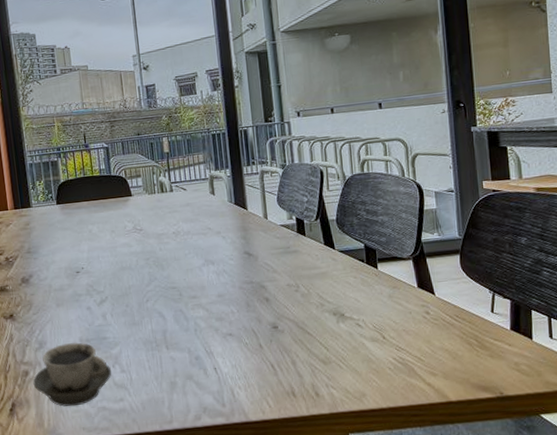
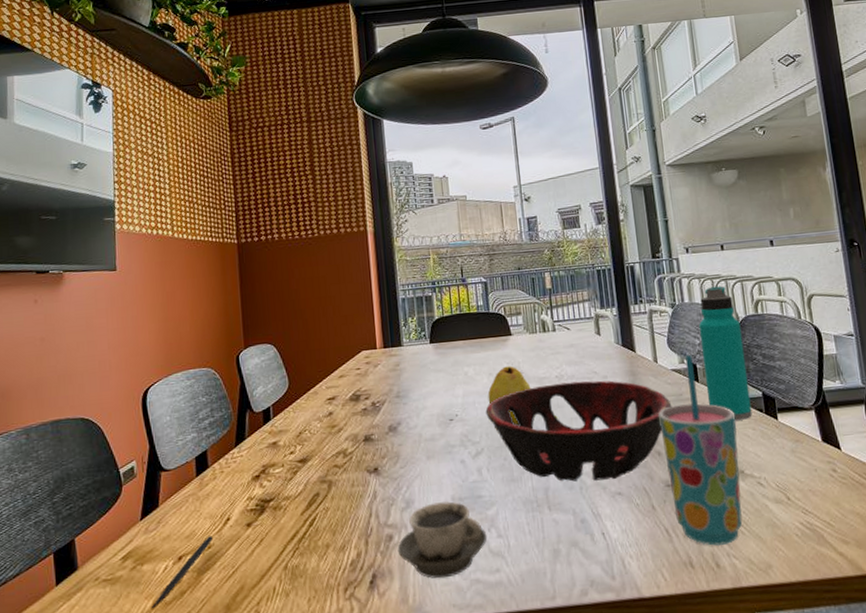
decorative bowl: none [108,235,280,325] -> present [485,380,672,482]
fruit: none [110,223,150,276] -> present [487,366,531,425]
cup: none [267,212,341,378] -> present [658,355,743,546]
water bottle: none [307,147,354,270] -> present [698,286,752,421]

